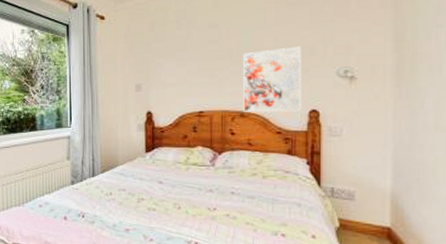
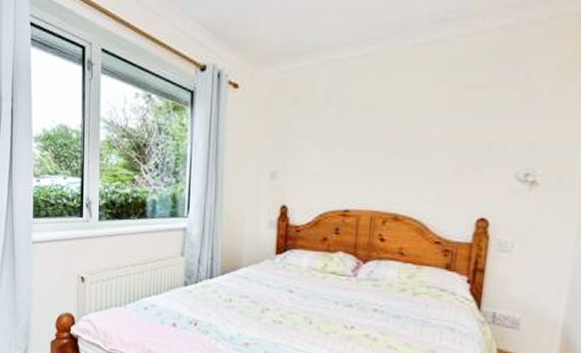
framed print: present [243,46,302,112] -> none [397,139,476,219]

